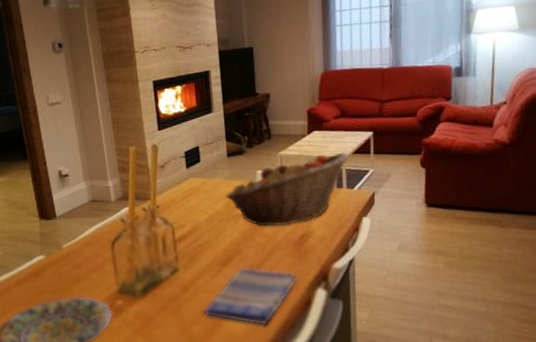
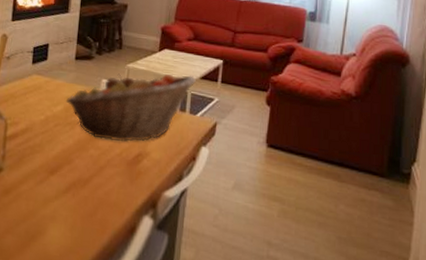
dish towel: present [202,267,298,326] -> none [19,178,125,248]

